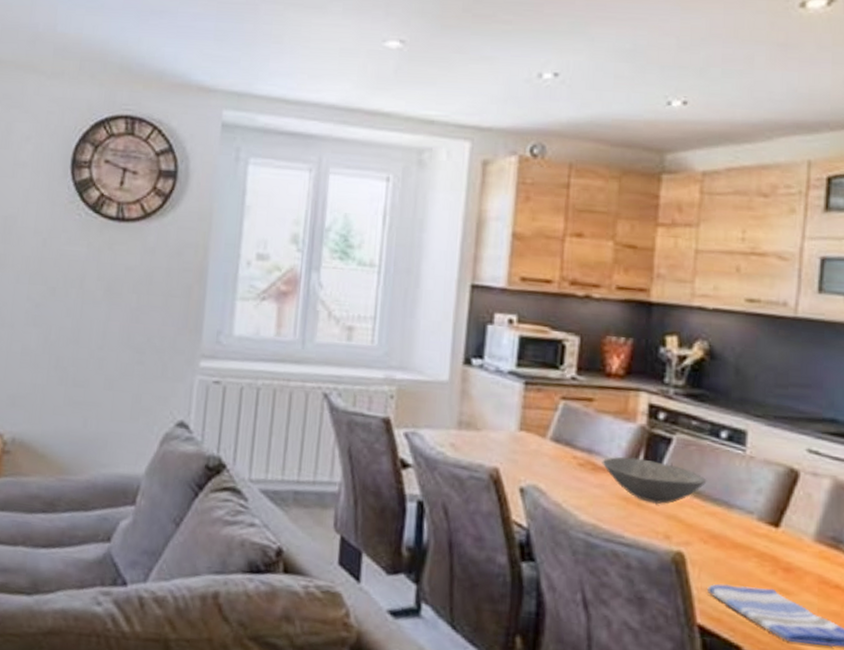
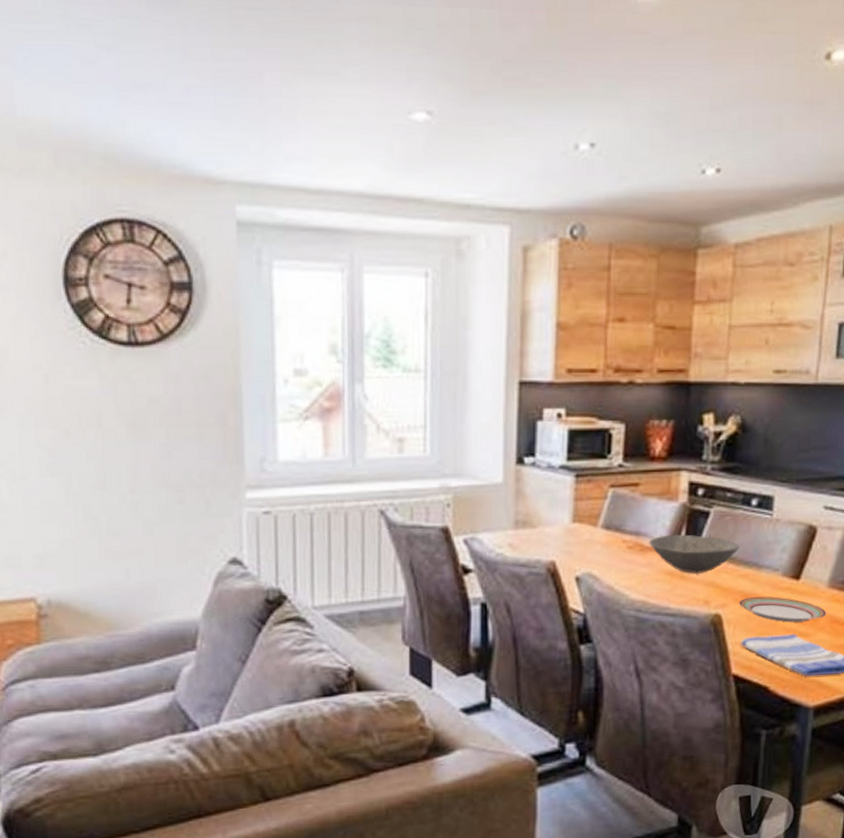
plate: none [705,538,814,578] -> present [738,597,827,623]

